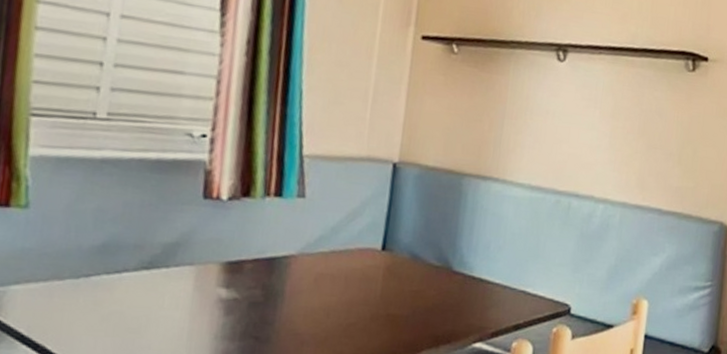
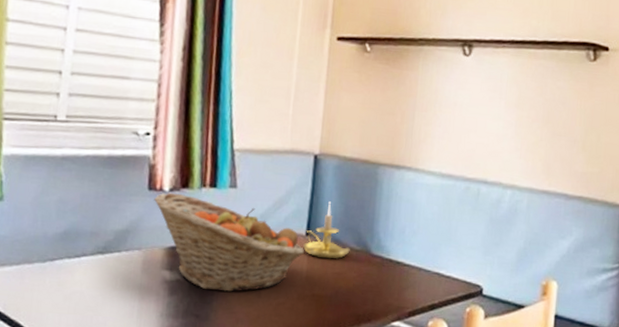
fruit basket: none [209,201,380,312] -> present [154,192,305,292]
candle holder: none [378,213,430,277] -> present [303,201,350,260]

